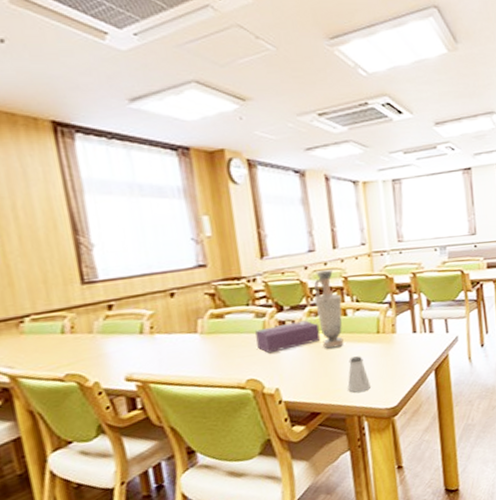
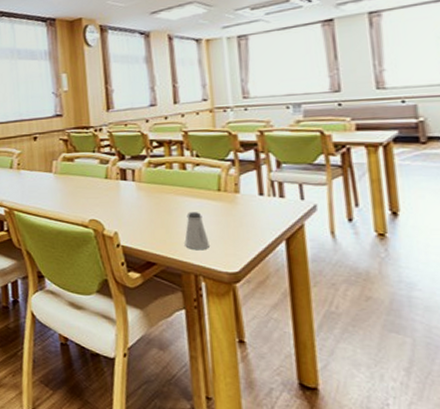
tissue box: present [255,320,321,354] -> none [99,170,159,198]
vase: present [314,269,344,349] -> none [154,124,182,201]

